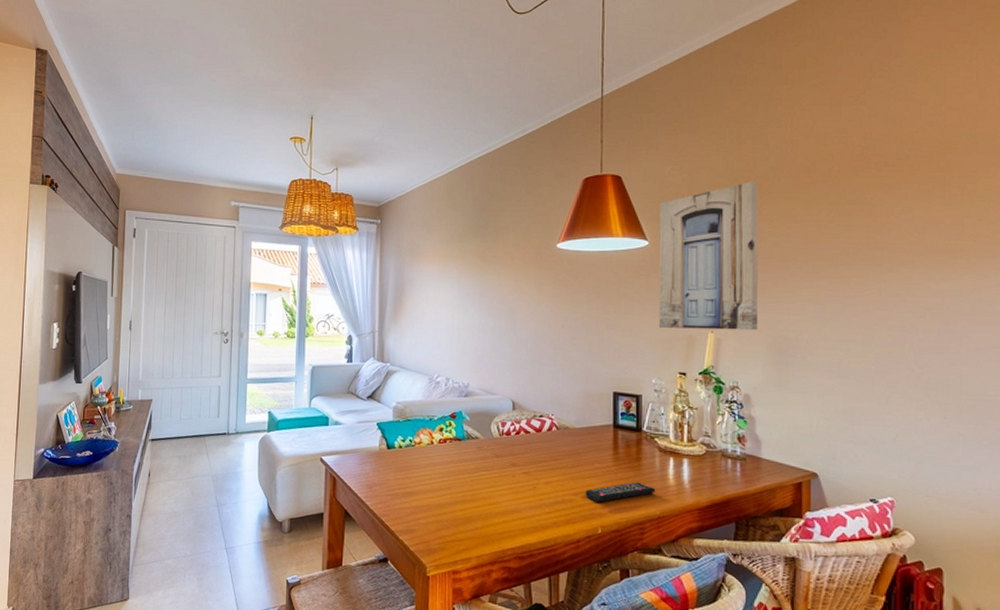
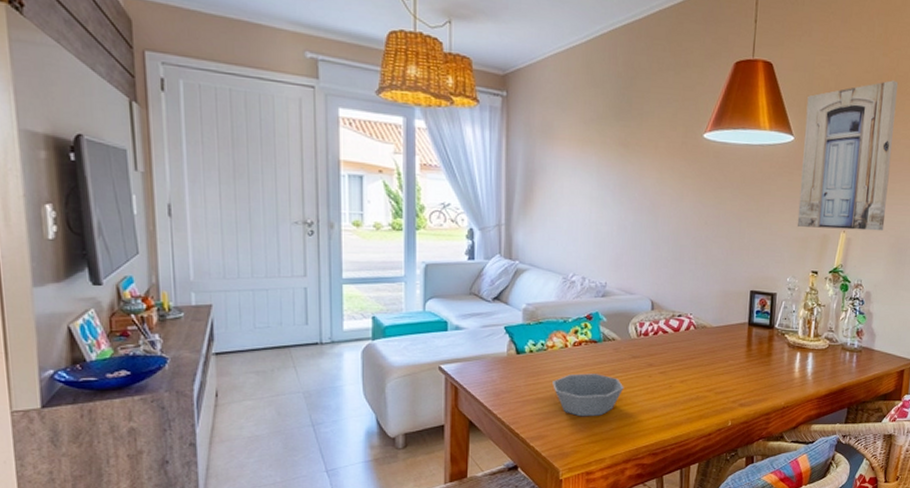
bowl: none [420,470,488,514] -> present [553,373,624,417]
remote control: present [585,482,656,502] -> none [718,376,783,397]

